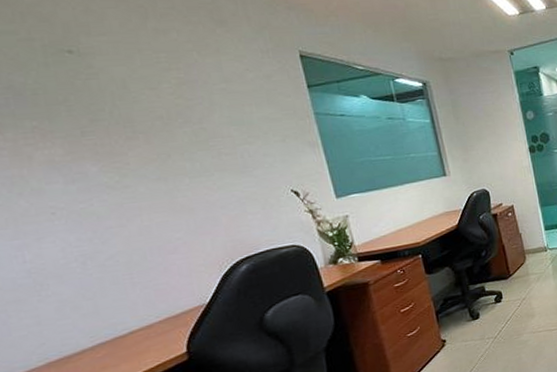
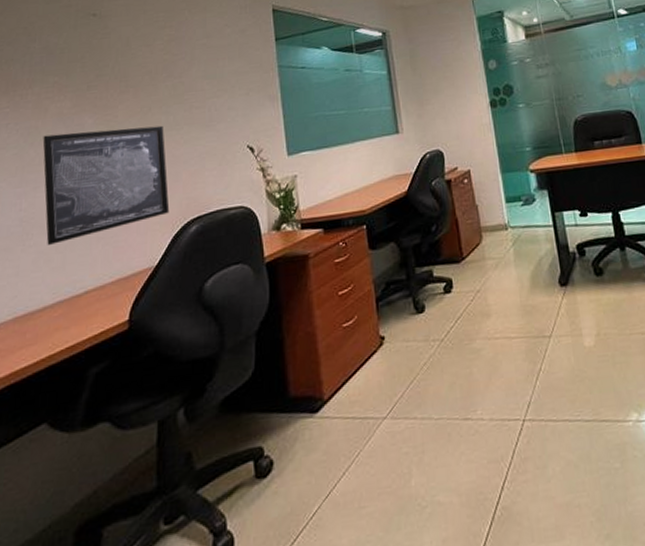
wall art: none [33,172,214,294] -> present [42,125,170,245]

